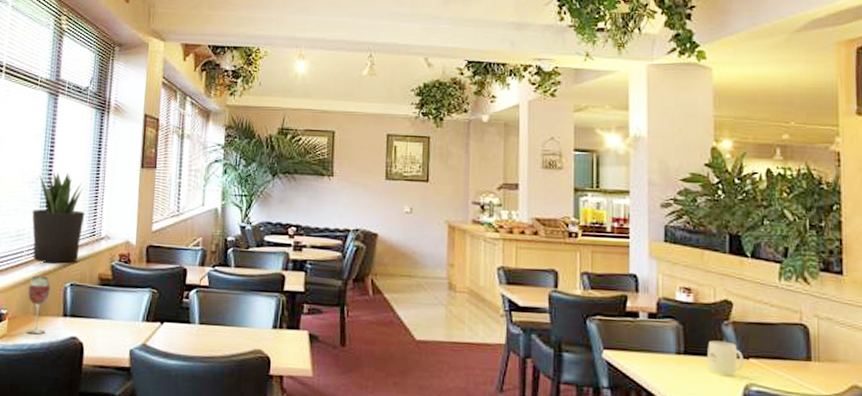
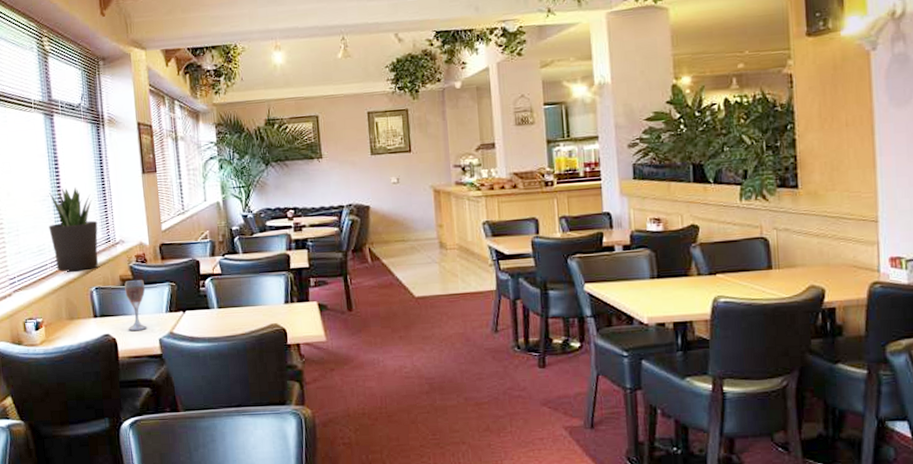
wineglass: present [26,275,51,335] -> none [57,283,80,337]
cup: none [97,280,125,337] -> present [124,279,148,331]
mug: present [707,340,744,376] -> none [678,261,712,292]

